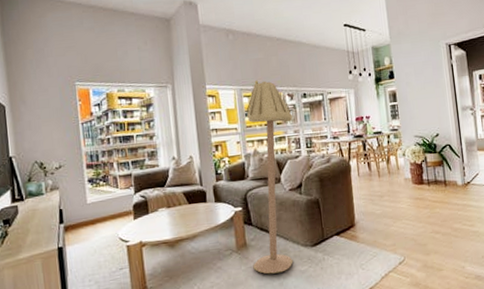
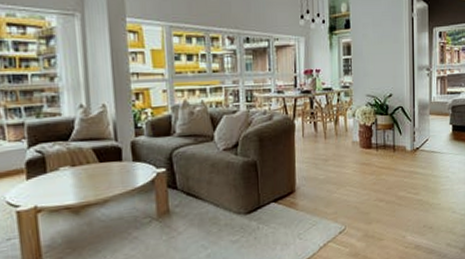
floor lamp: present [246,80,293,274] -> none [176,17,232,245]

